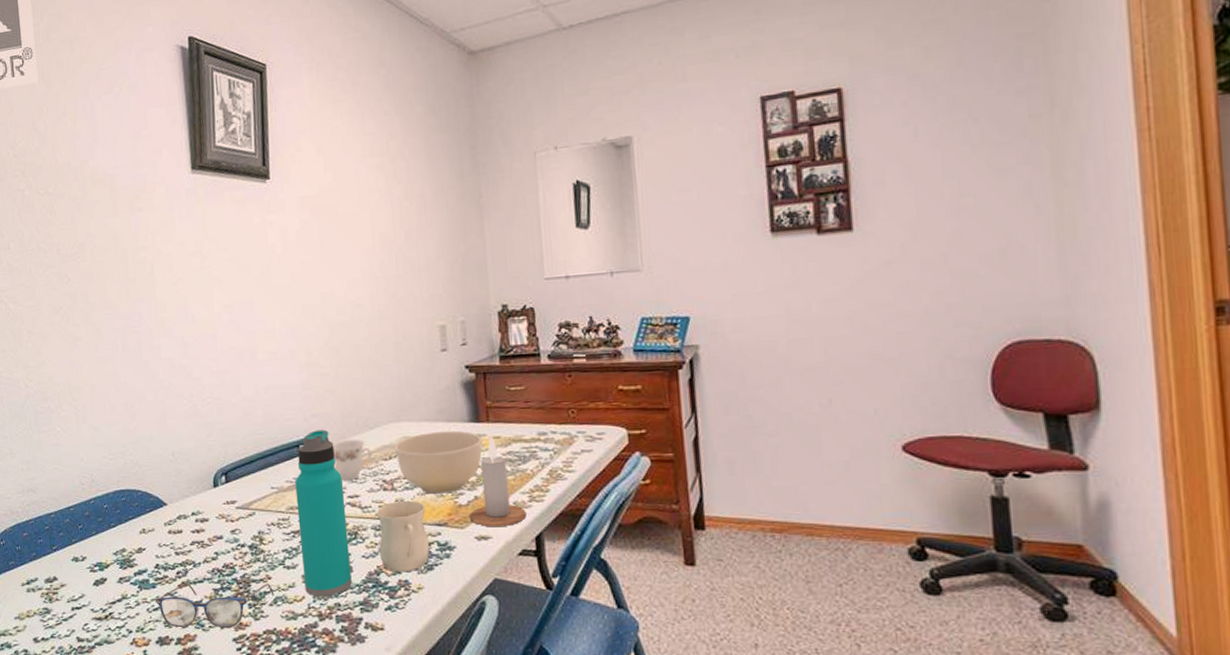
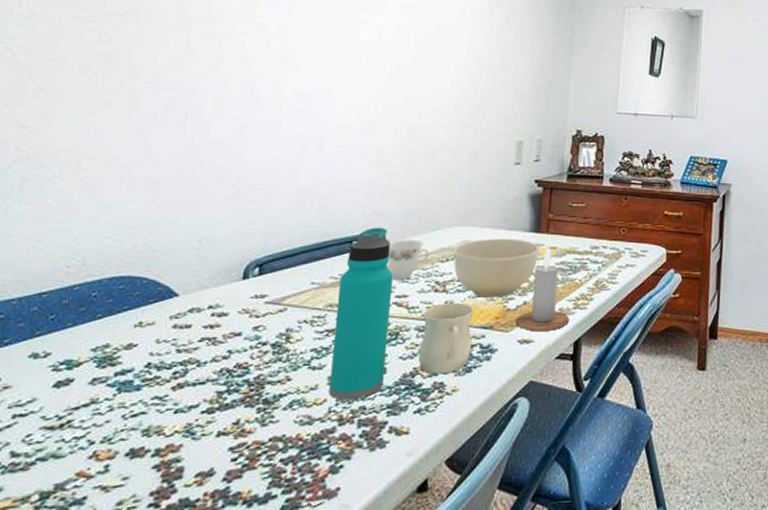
glasses: present [155,584,275,628] -> none [135,385,292,436]

